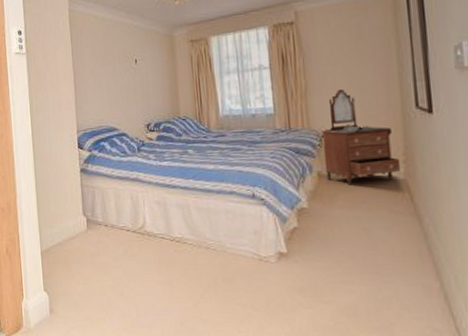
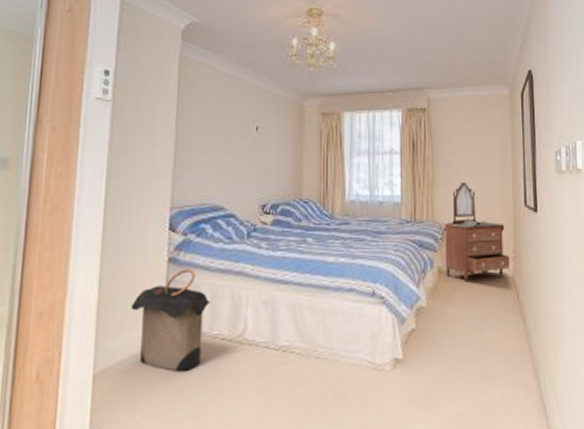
laundry hamper: none [59,177,116,253] -> present [130,269,211,372]

